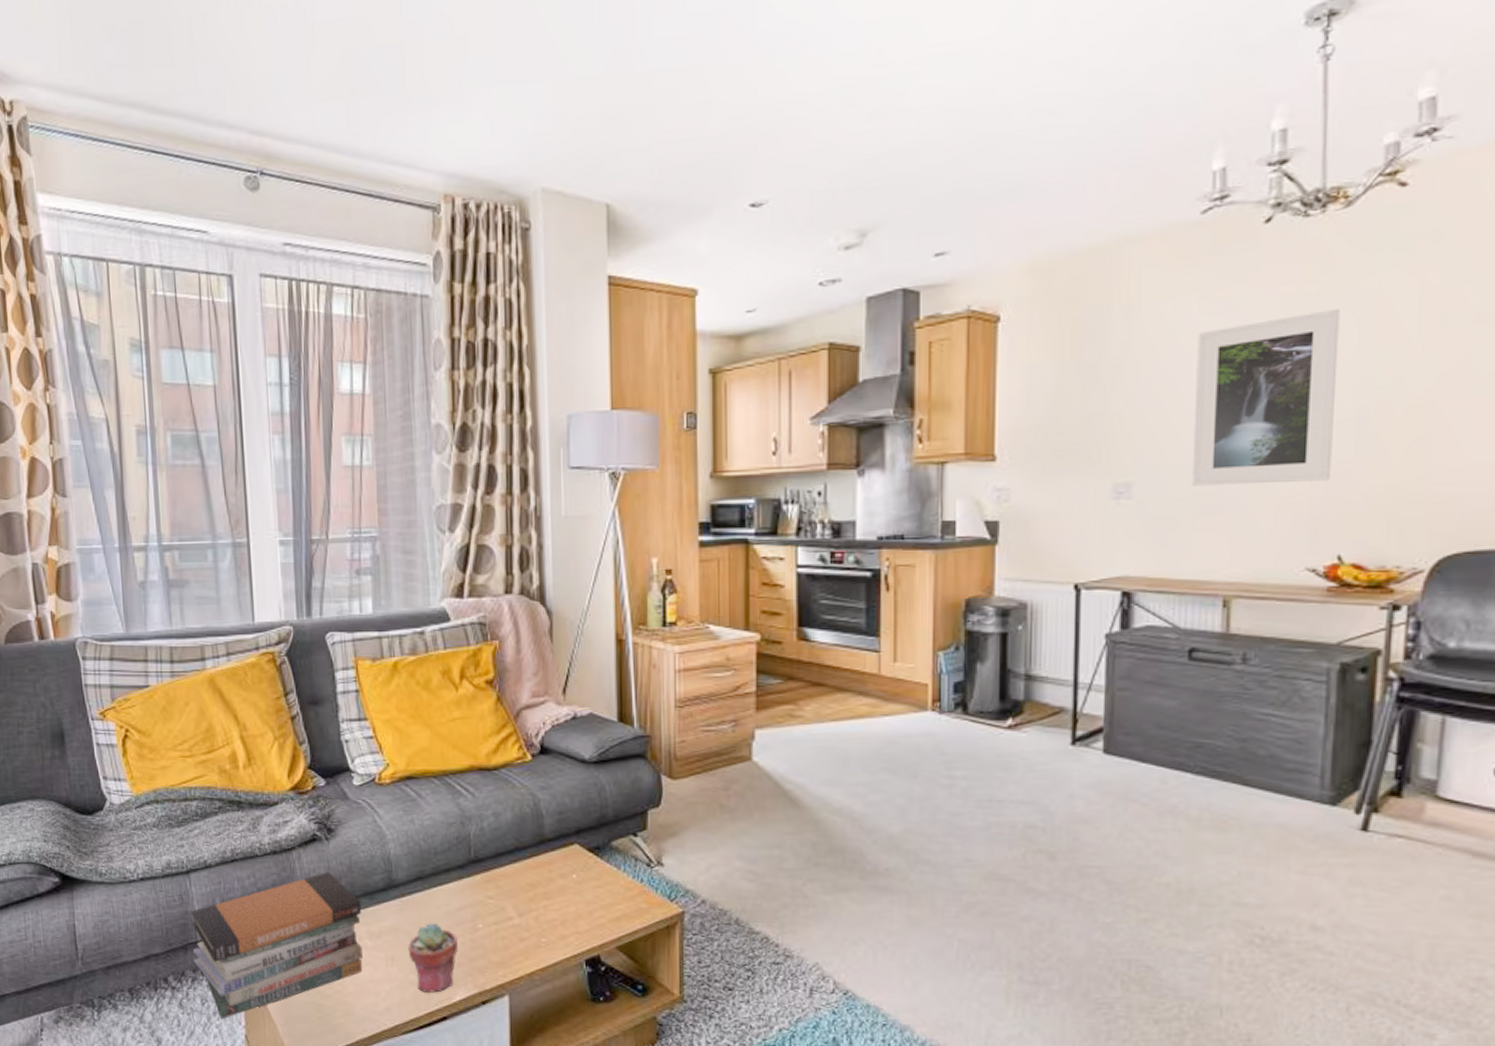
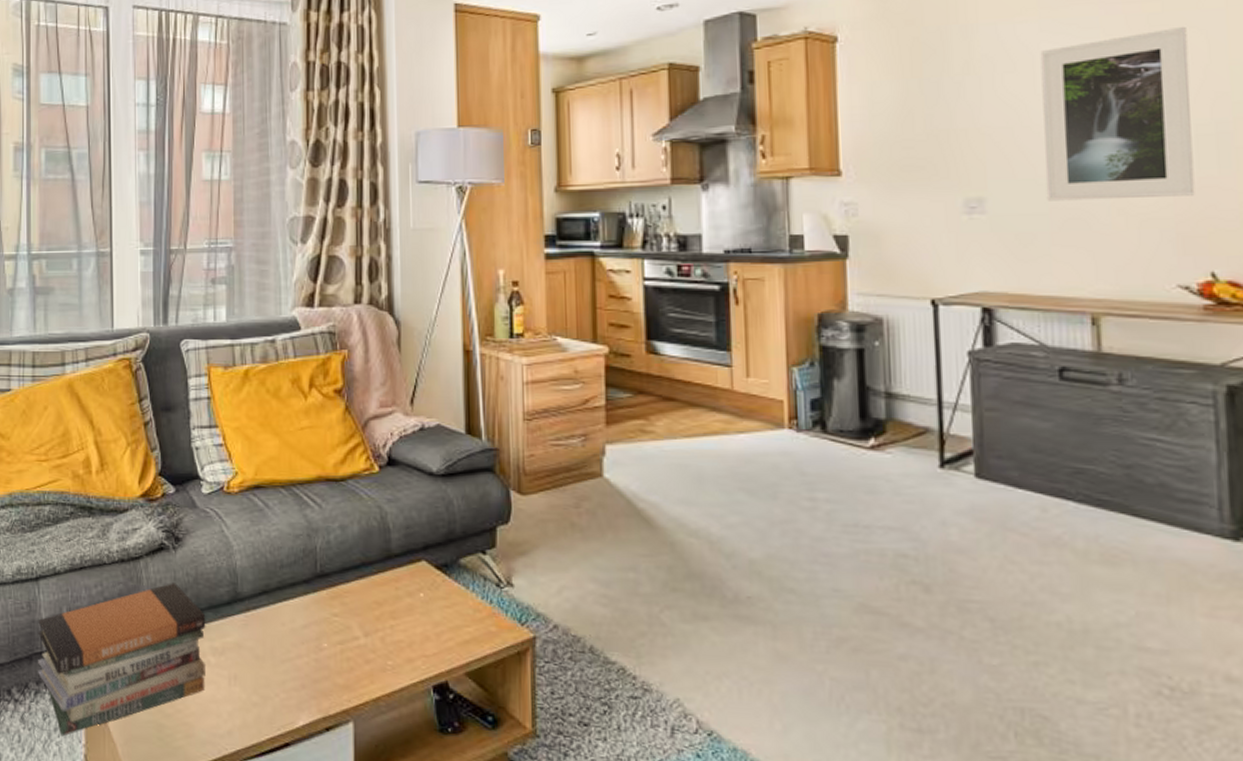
potted succulent: present [408,923,458,994] -> none [251,640,302,717]

